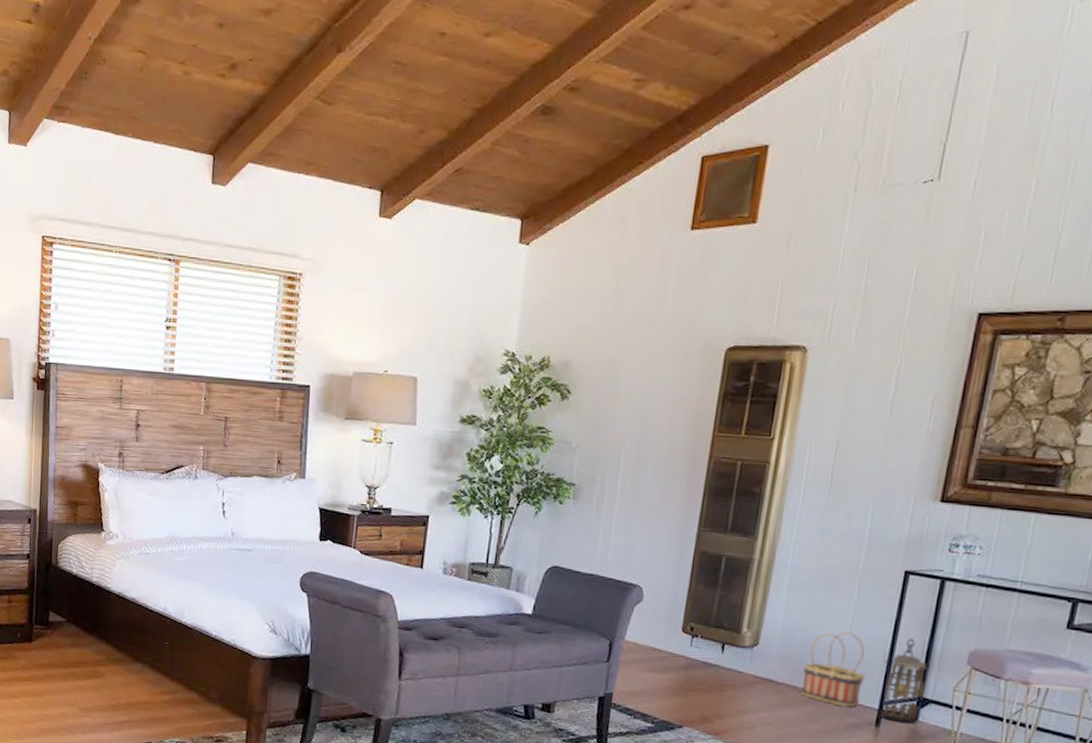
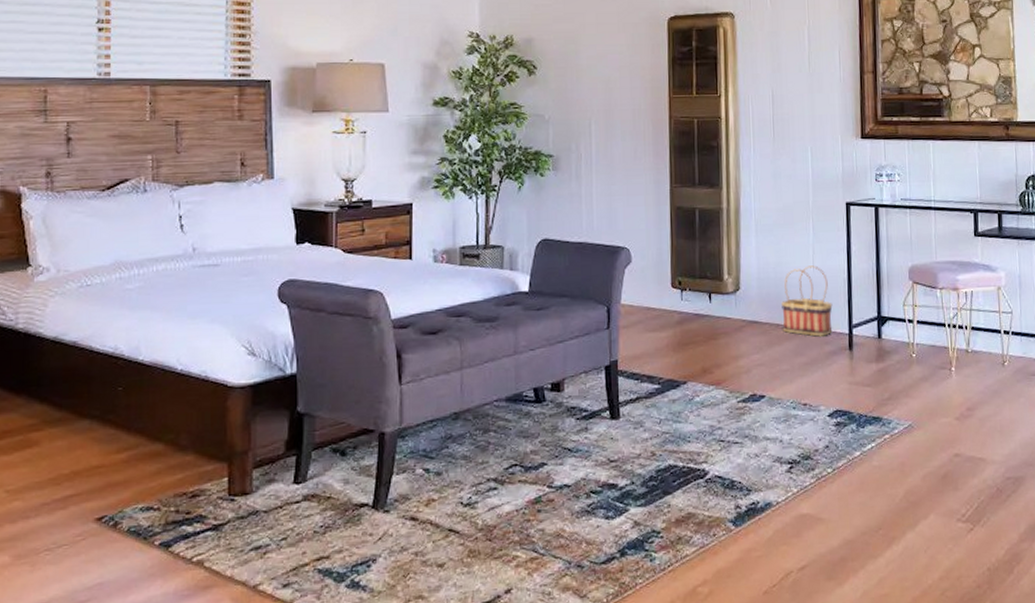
lantern: present [880,638,930,724] -> none [845,263,881,344]

